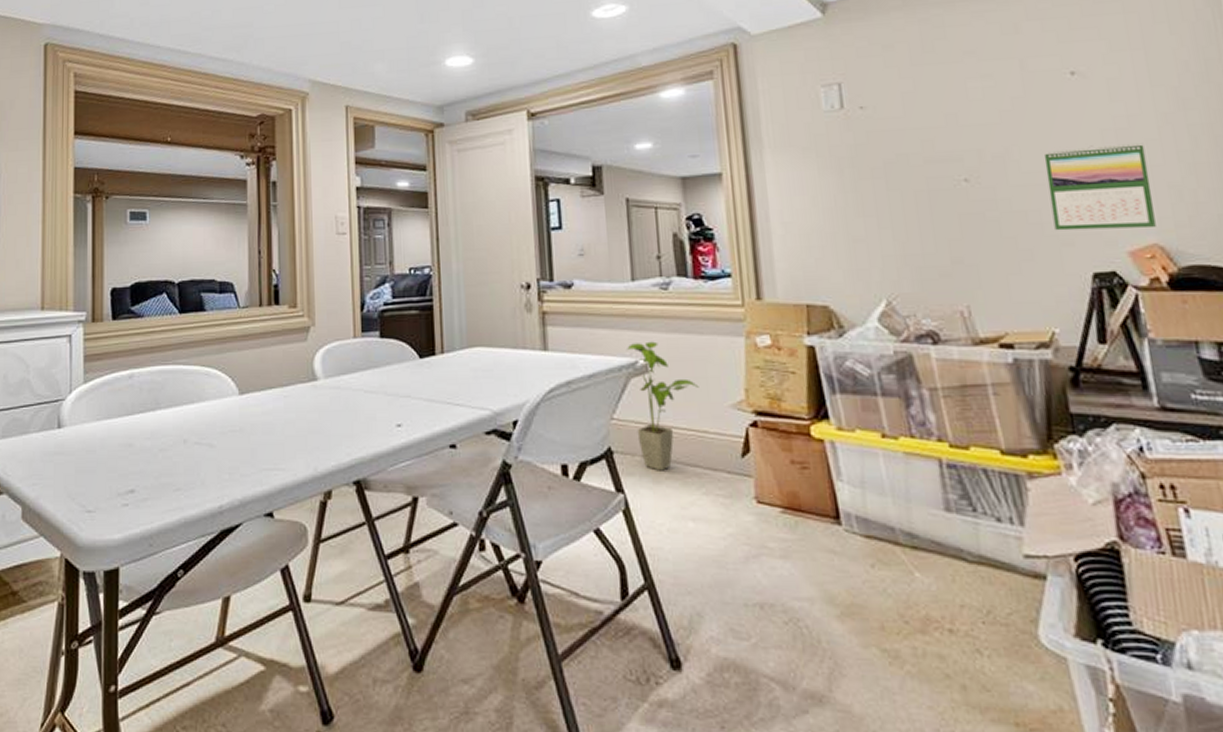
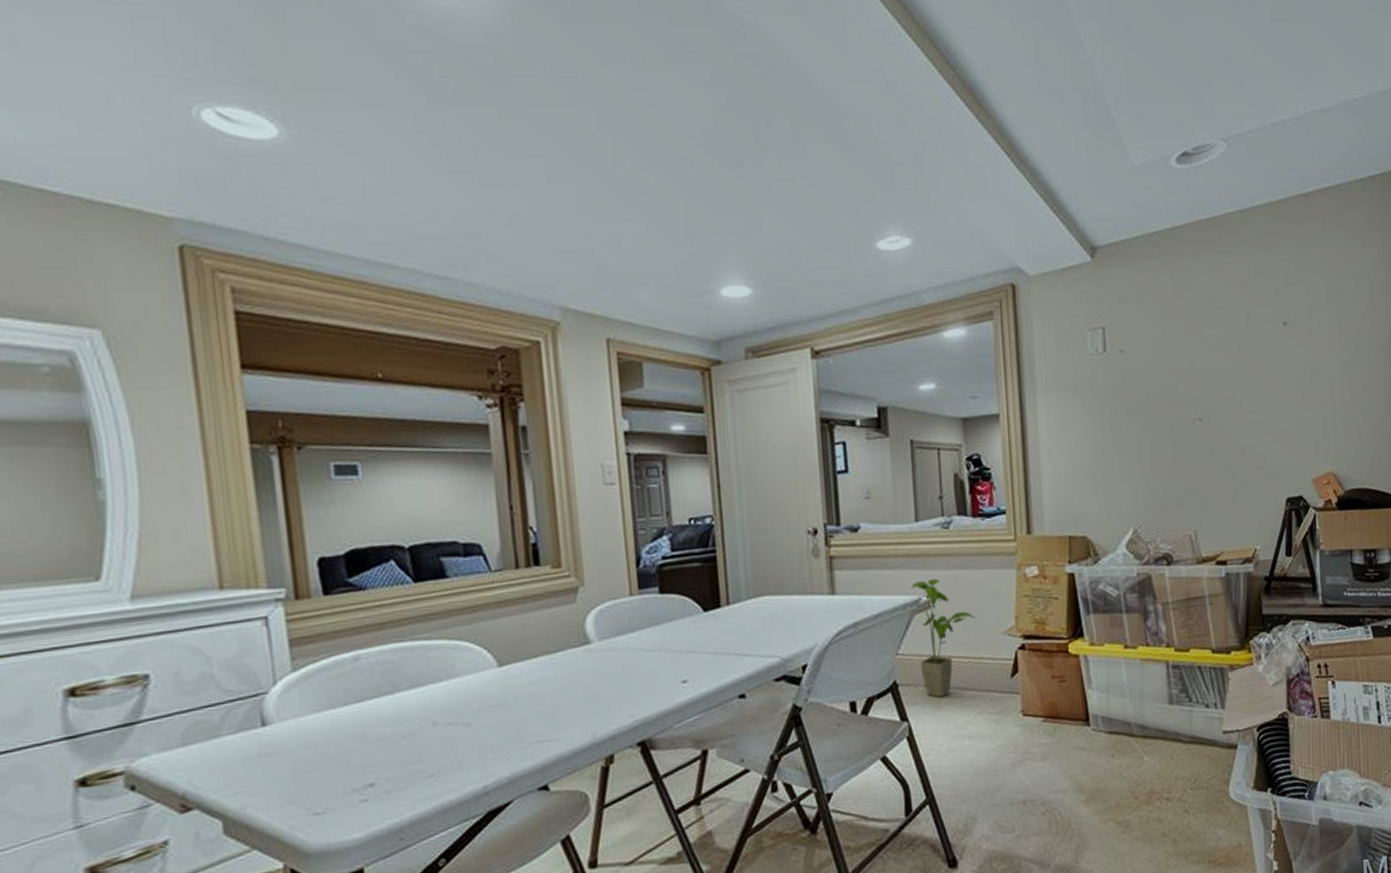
calendar: present [1044,142,1156,231] -> none [1259,386,1333,463]

